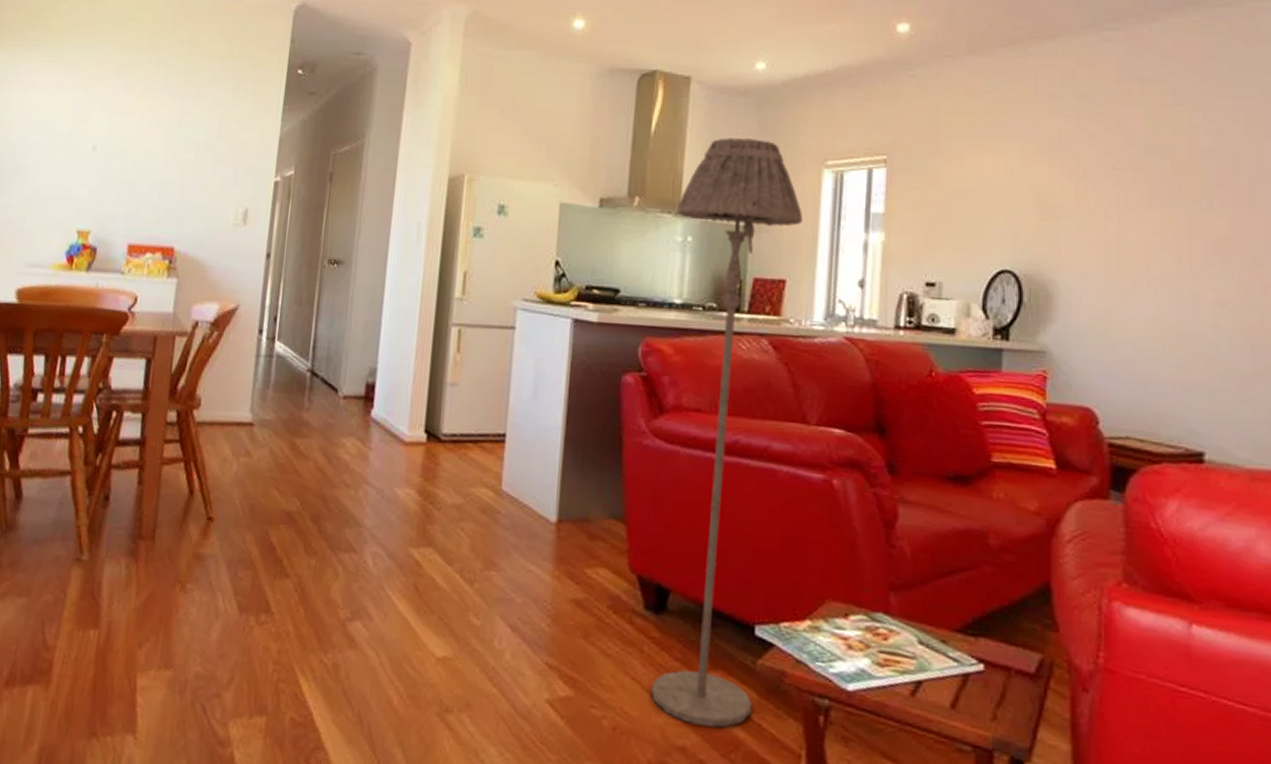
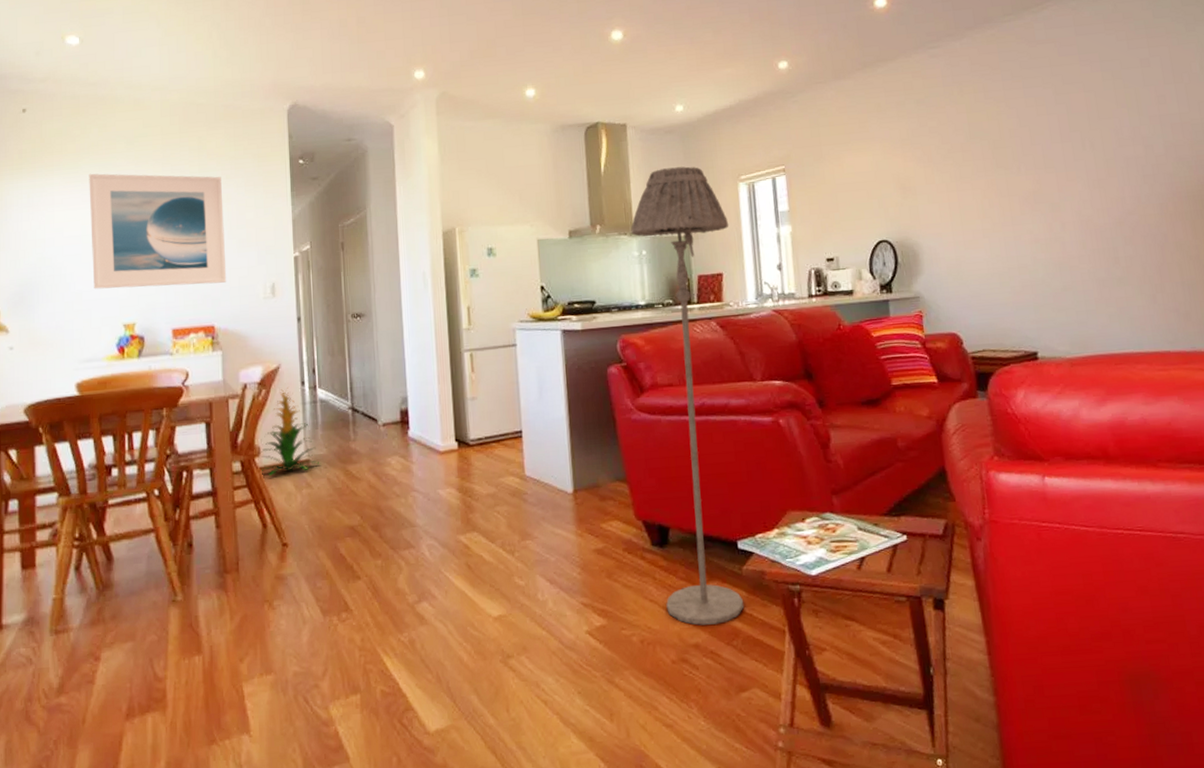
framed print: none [53,54,209,200] -> present [89,173,227,289]
indoor plant: none [199,334,266,435] -> present [260,388,321,476]

